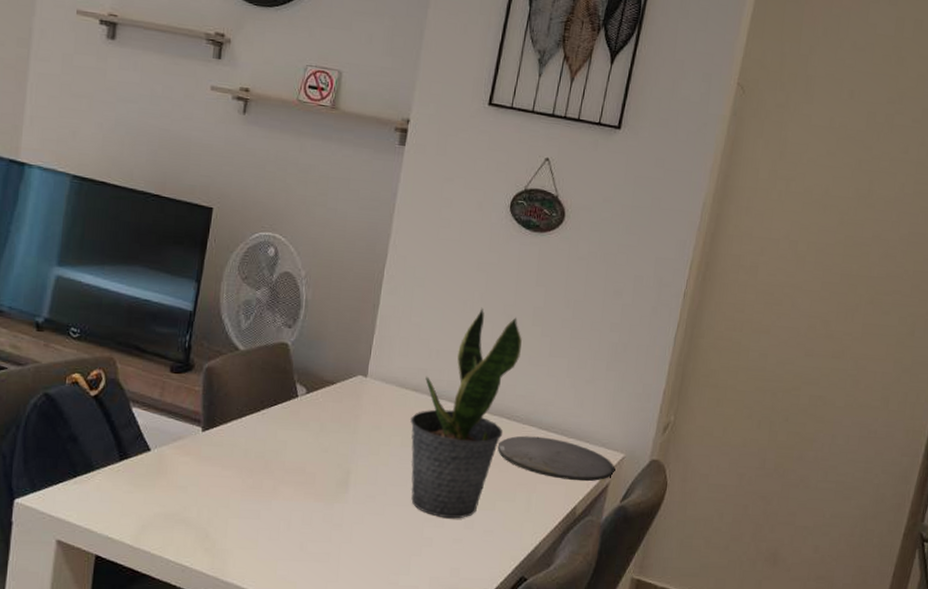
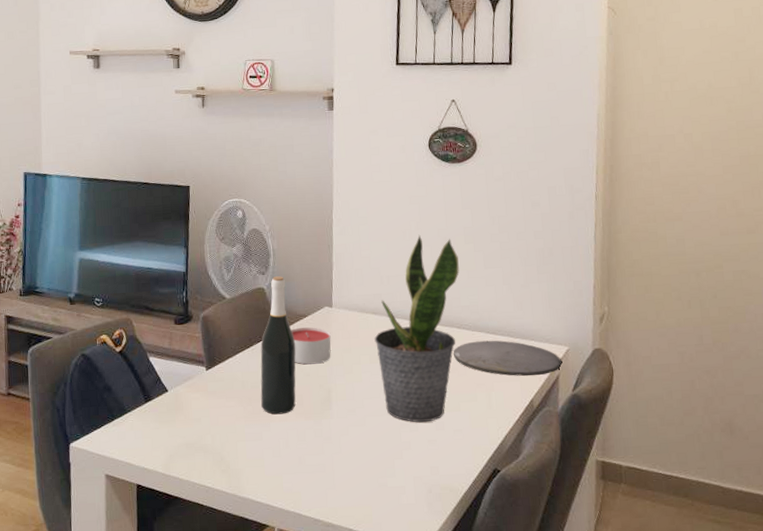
wine bottle: none [264,332,317,492] -> present [260,276,296,415]
candle: none [312,395,360,440] -> present [291,327,331,365]

